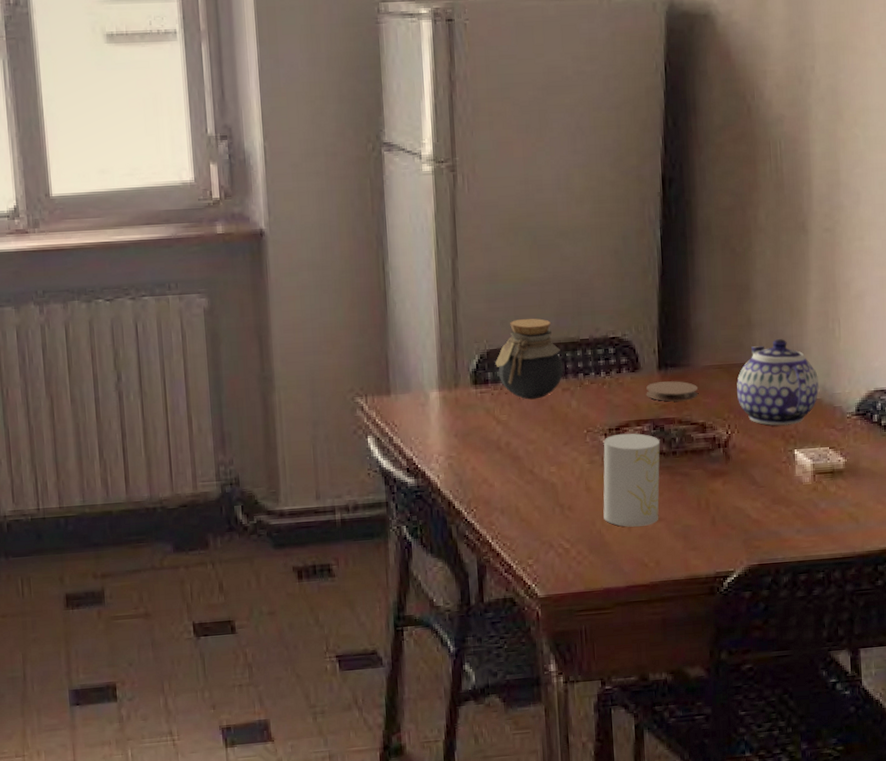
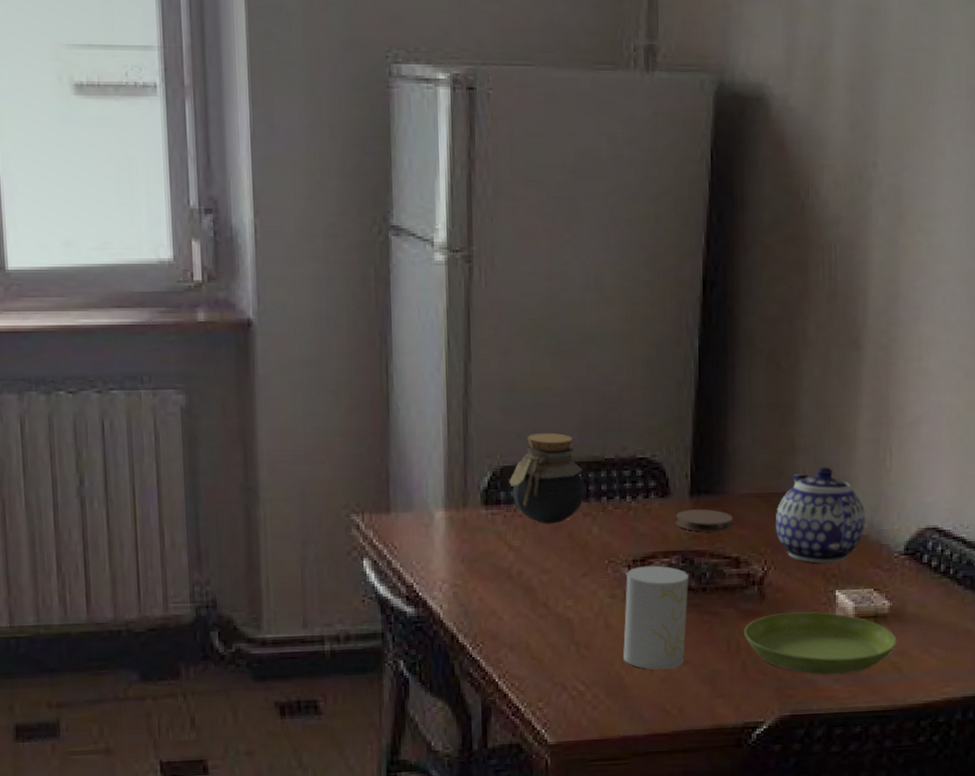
saucer: none [712,470,853,527] -> present [743,612,897,675]

